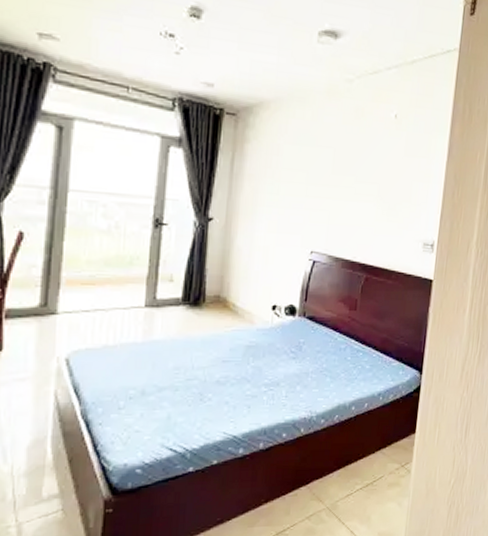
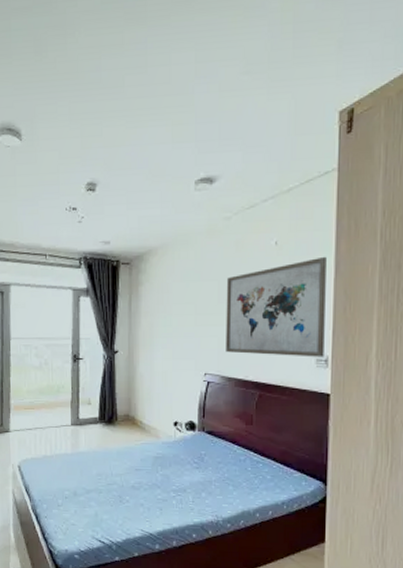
wall art: none [336,137,442,242] -> present [226,256,327,357]

